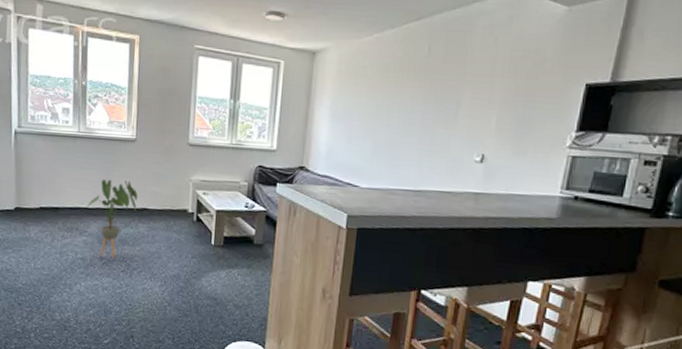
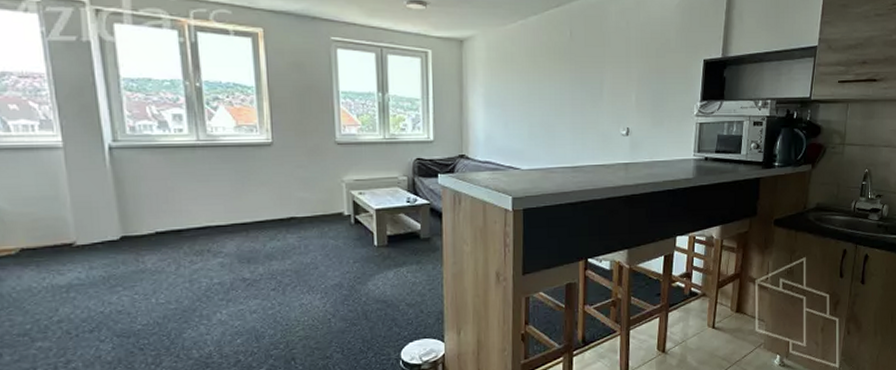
house plant: present [85,179,137,258] -> none [217,189,282,278]

